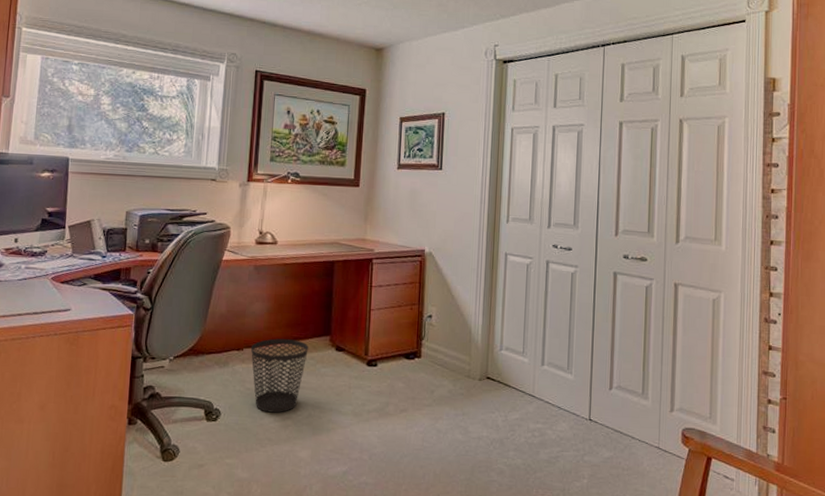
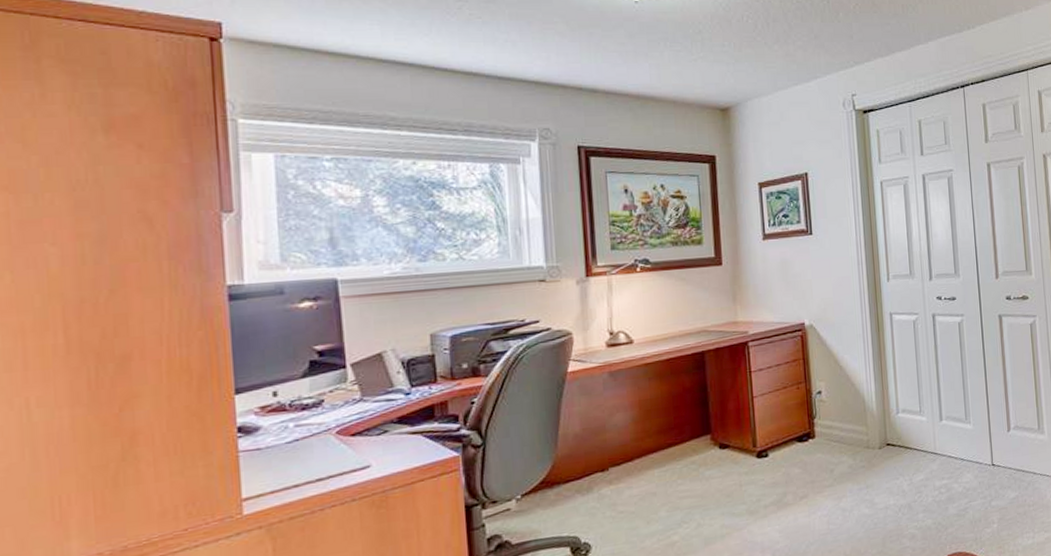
wastebasket: present [250,338,308,413] -> none [617,446,688,534]

